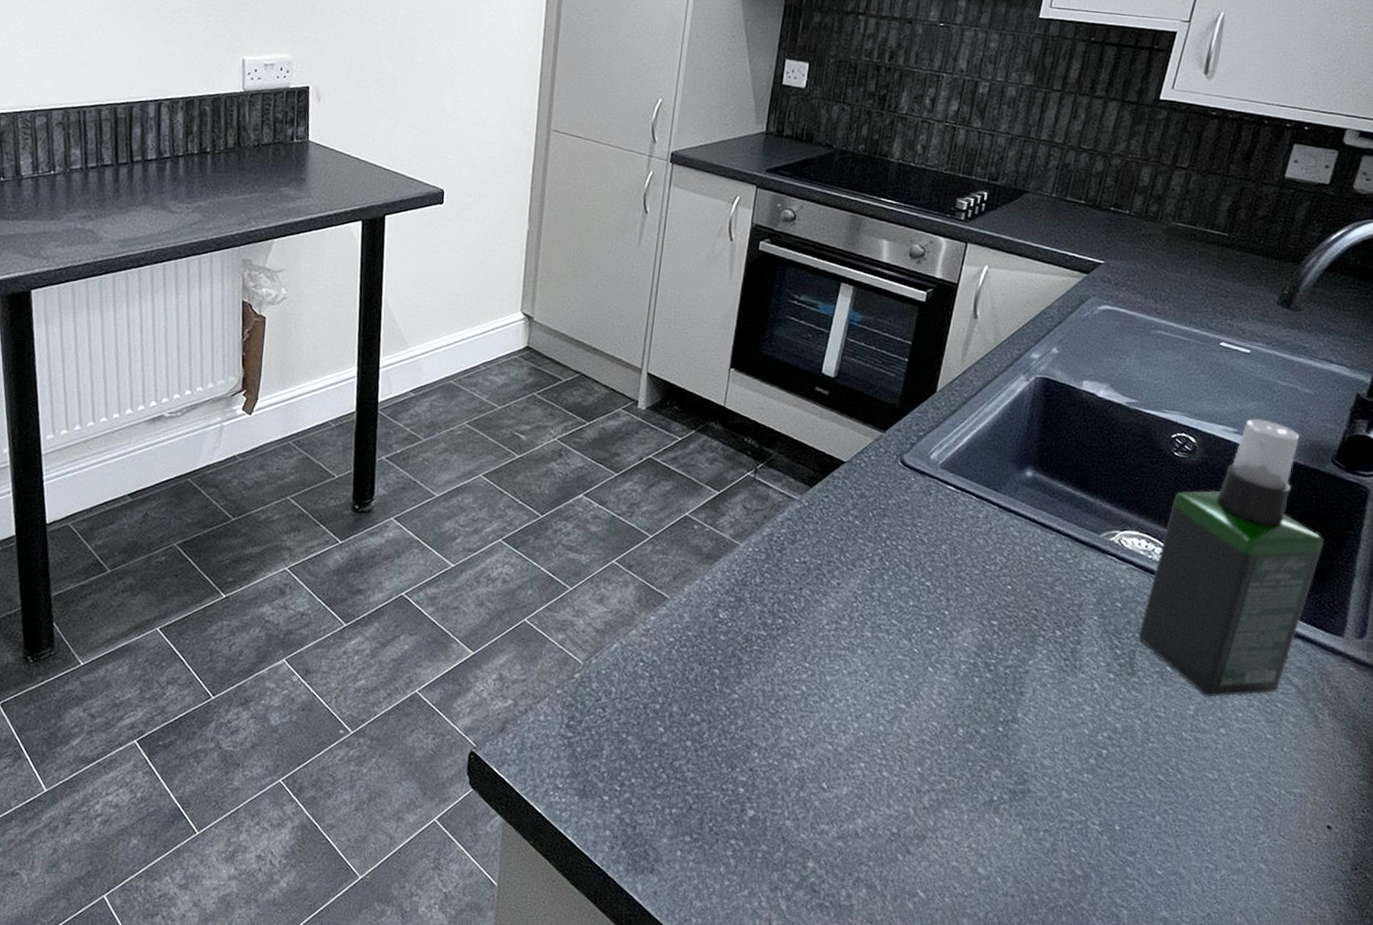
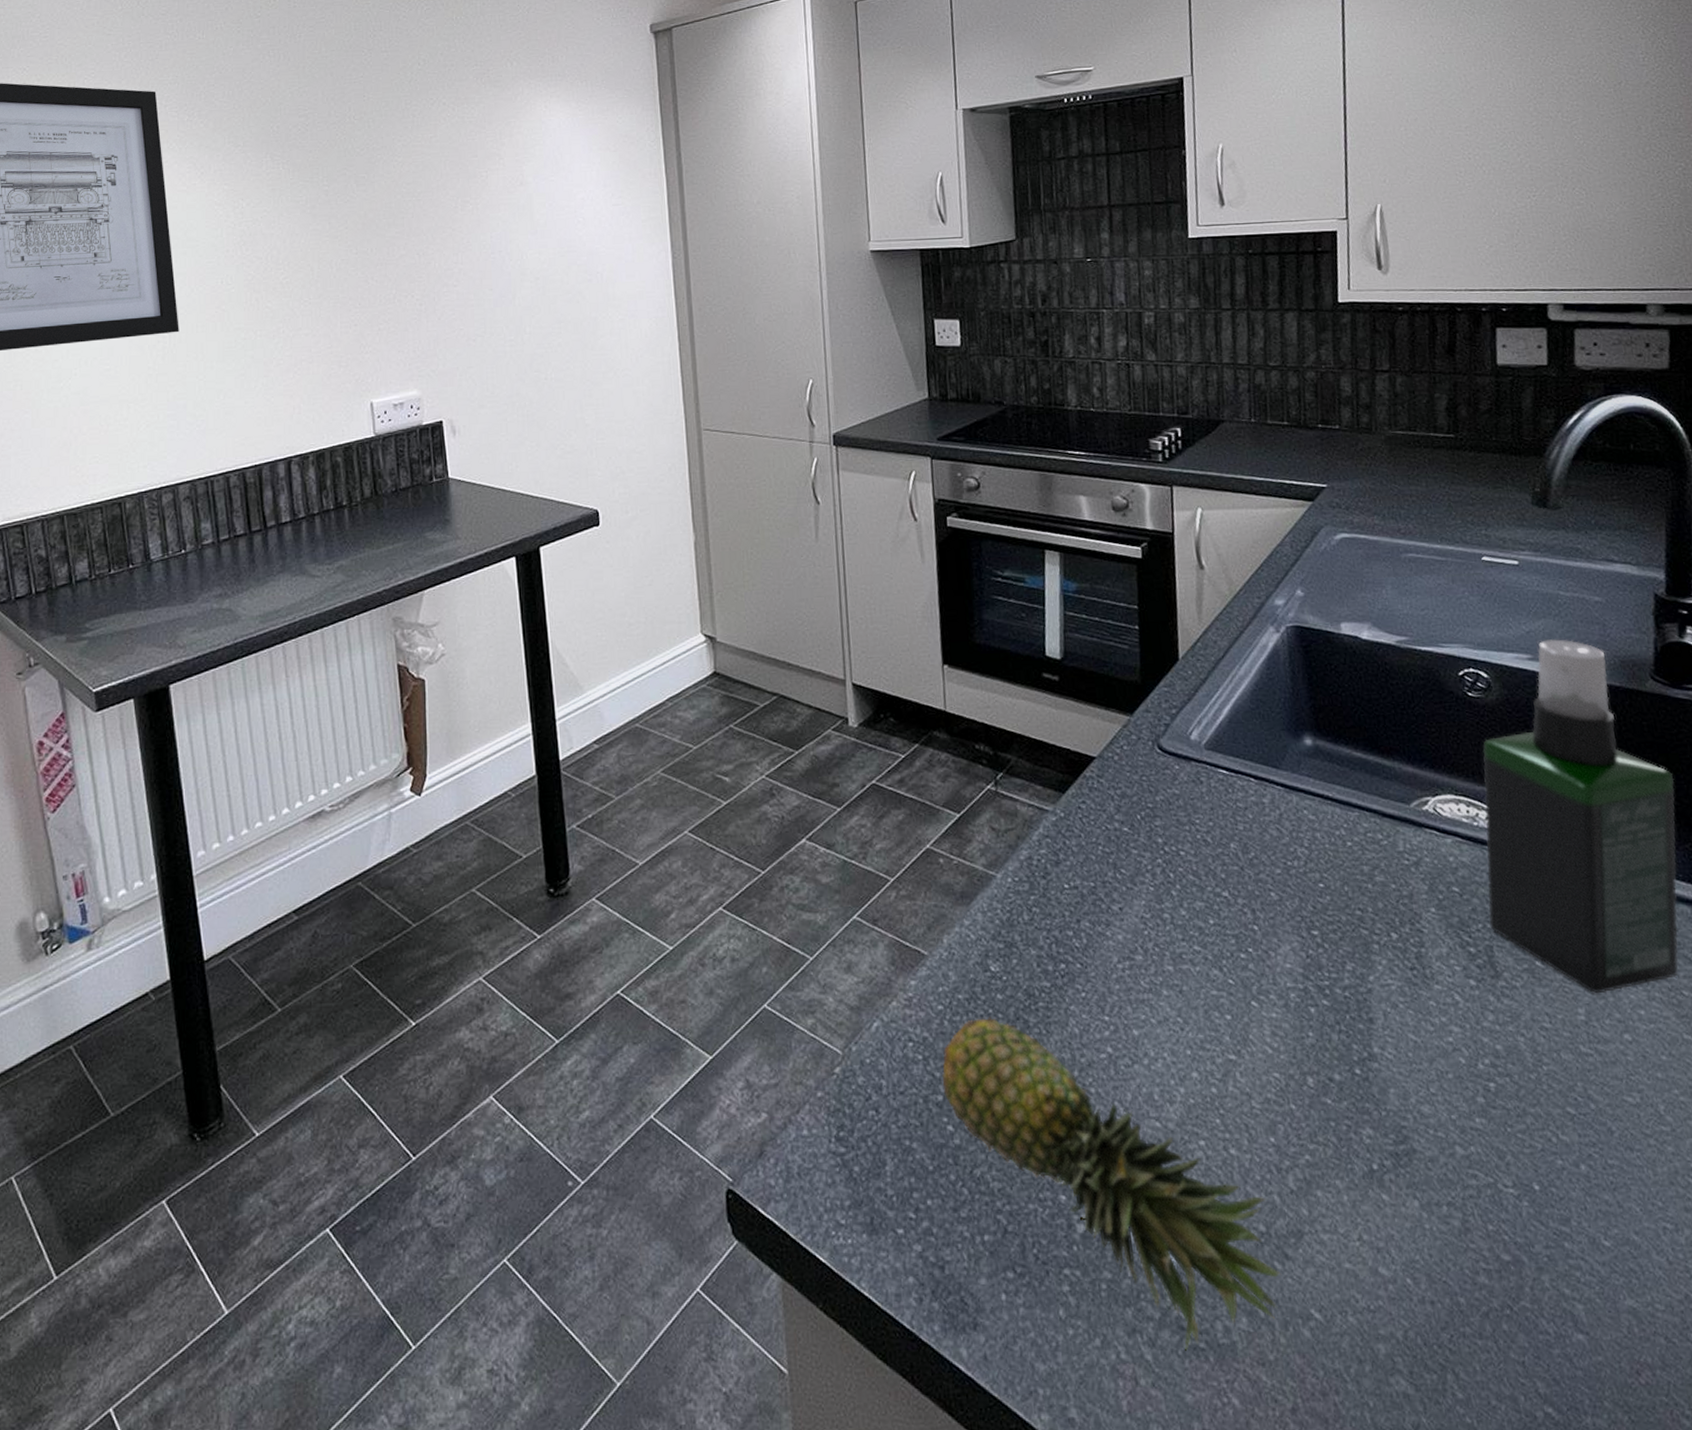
fruit: none [661,651,903,906] -> present [942,1016,1281,1351]

